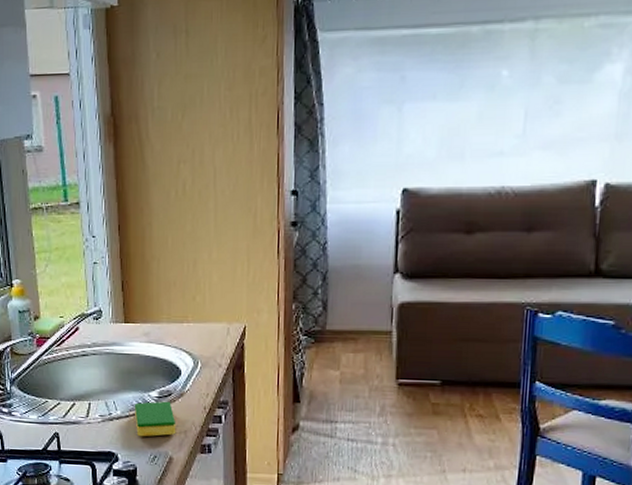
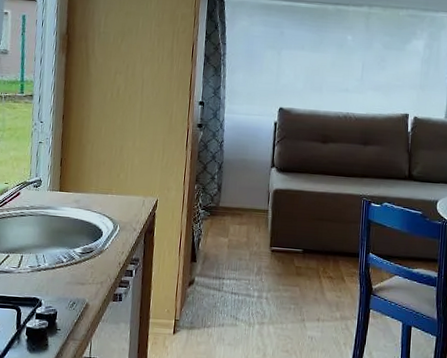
dish sponge: present [134,401,176,437] -> none [60,256,95,286]

